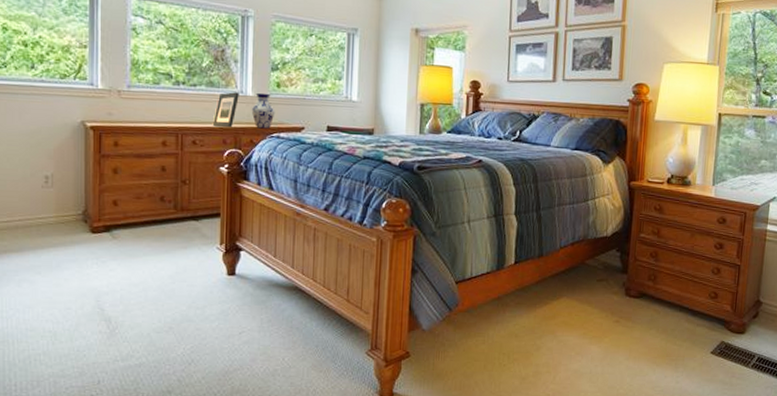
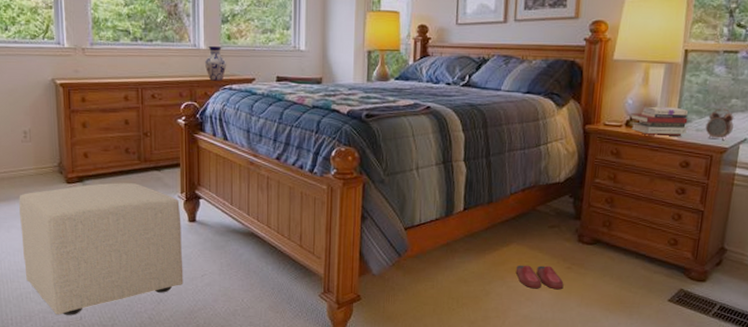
ottoman: none [34,233,219,379] -> present [19,182,184,315]
picture frame: present [213,92,239,128] -> none [170,46,192,81]
slippers: none [565,318,613,344] -> present [515,265,564,290]
books: none [672,164,723,193] -> present [630,106,688,136]
alarm clock: none [739,168,764,198] -> present [705,108,734,140]

